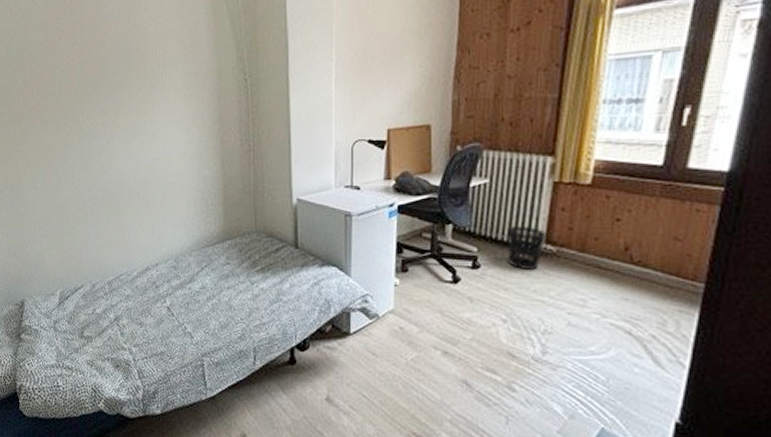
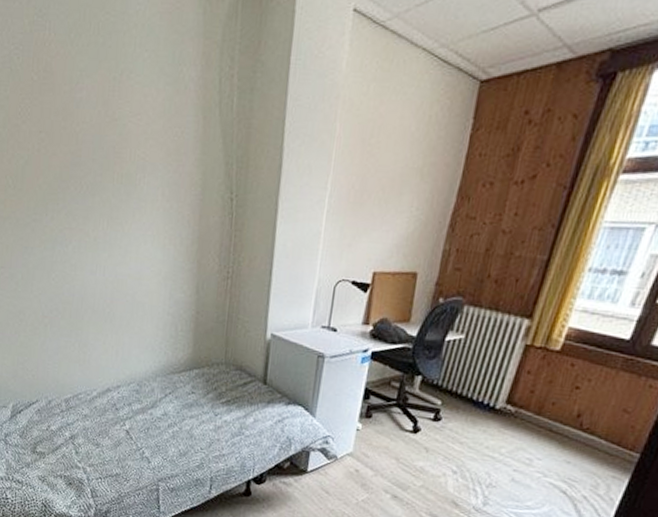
wastebasket: present [508,225,546,271] -> none [468,383,509,428]

